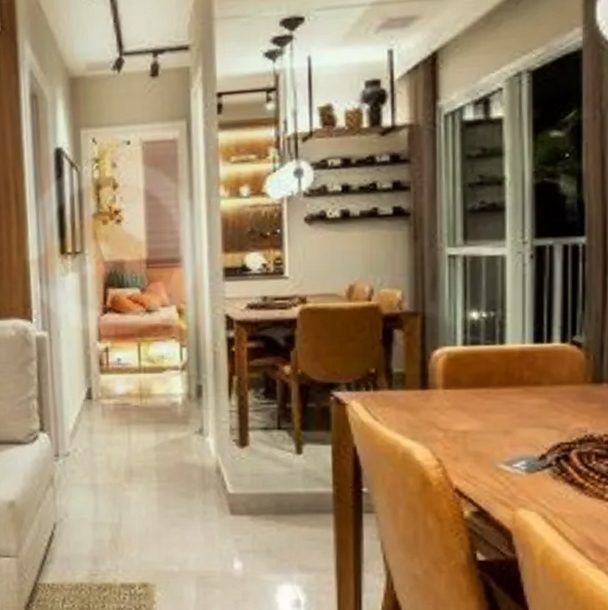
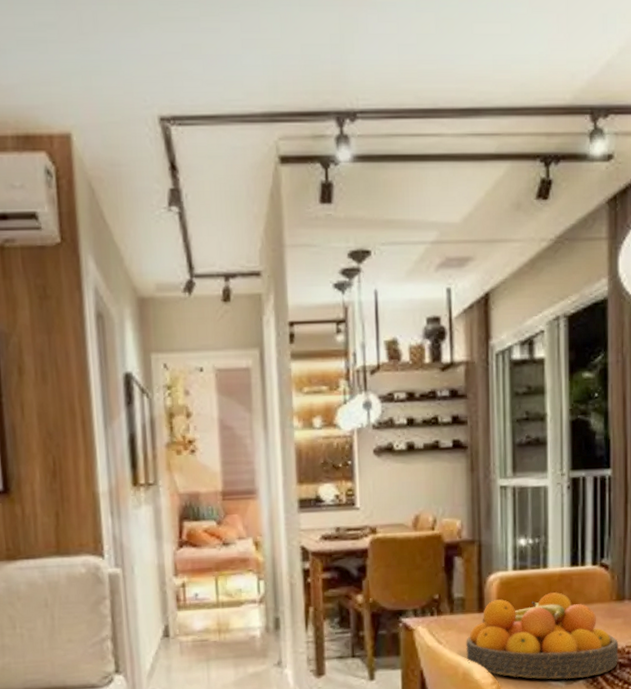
fruit bowl: none [406,371,594,467] -> present [466,592,618,680]

